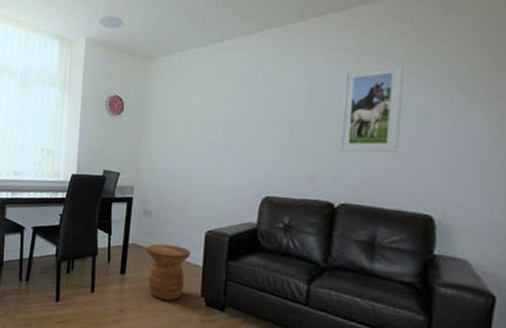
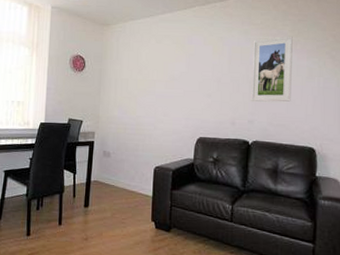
side table: present [146,243,192,301] -> none [106,179,143,227]

